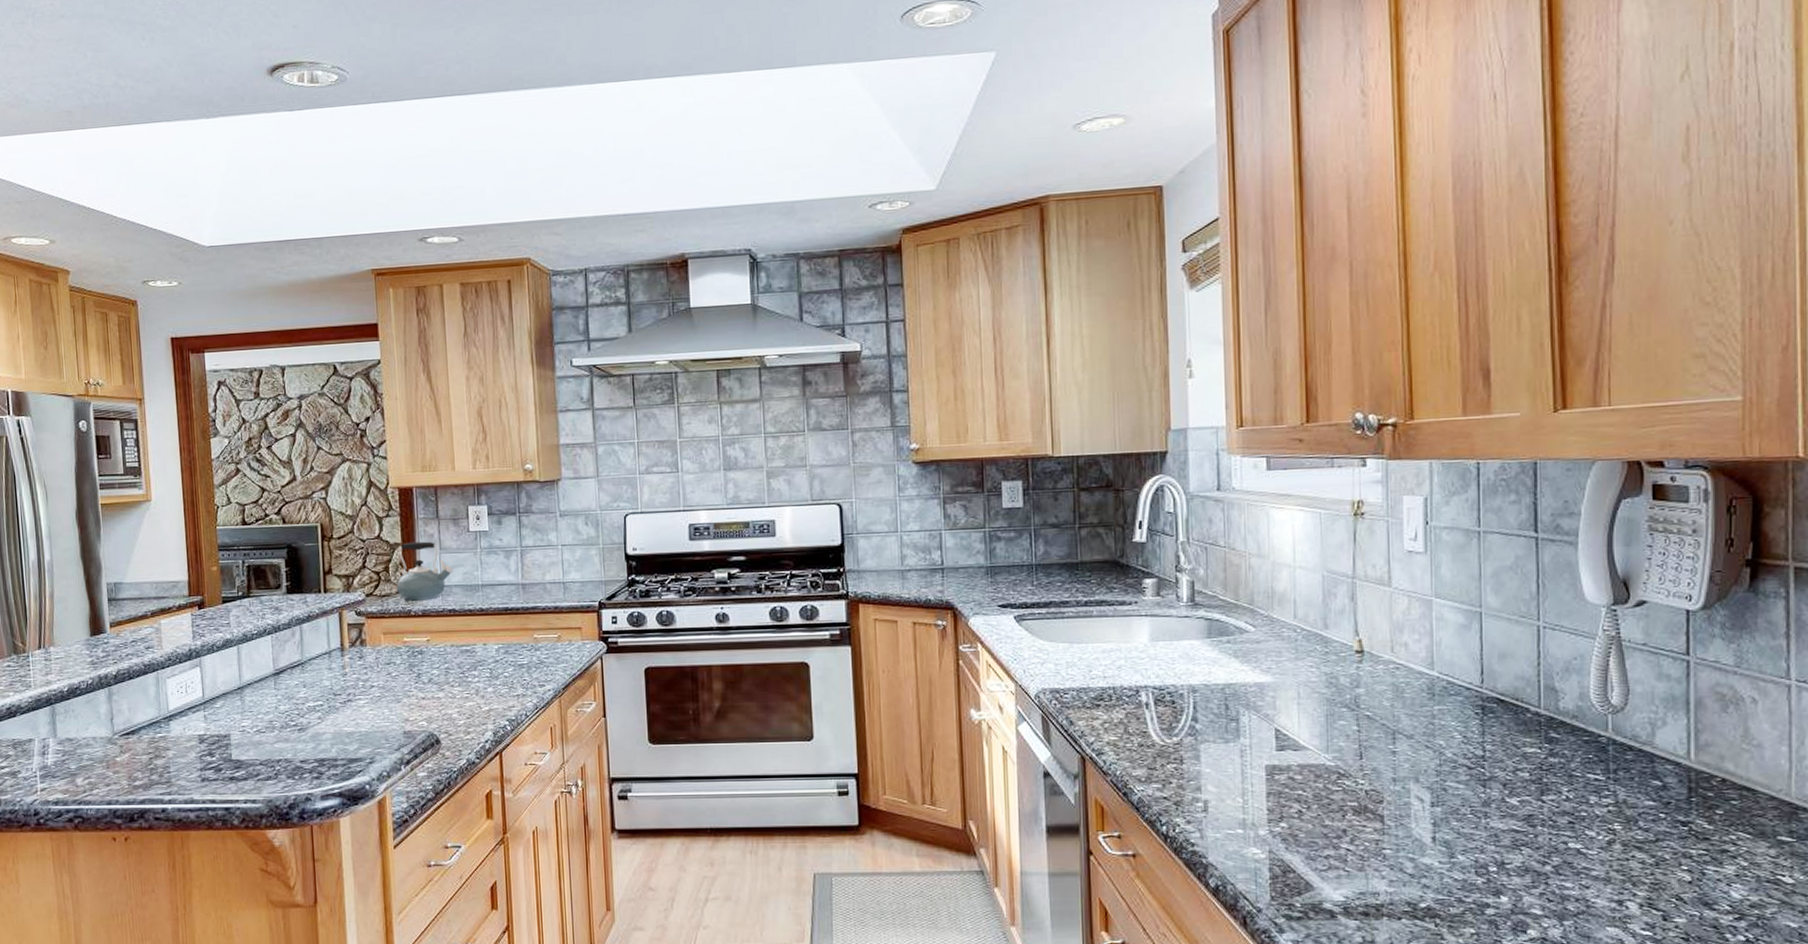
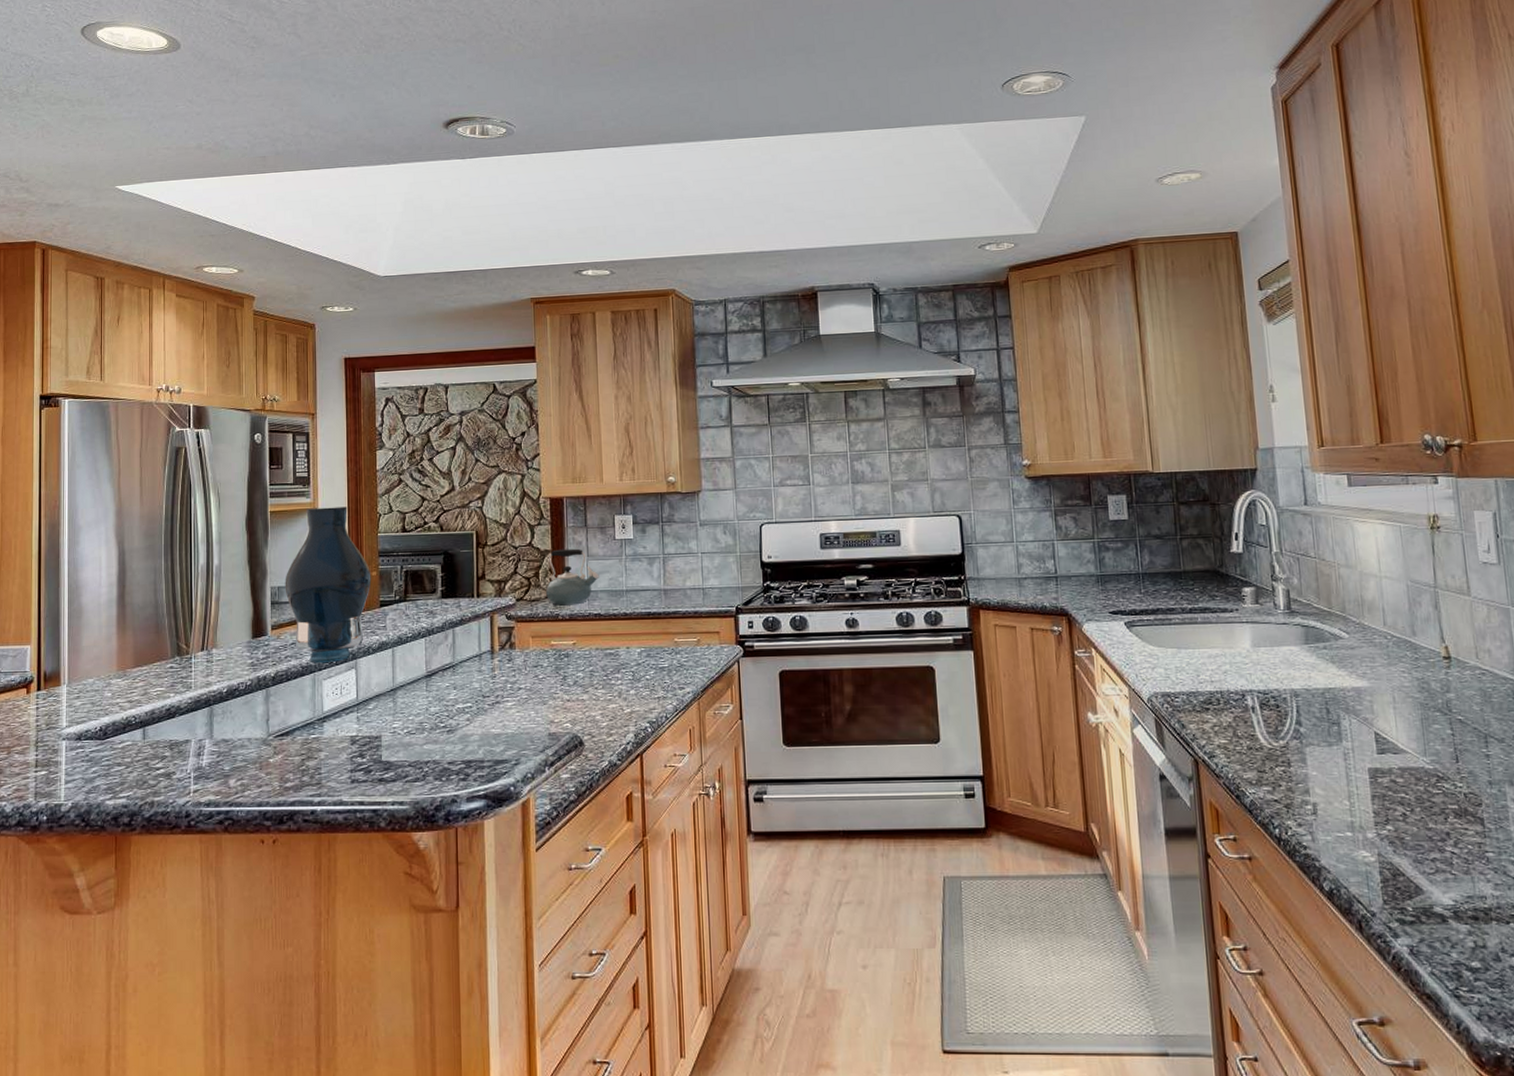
vase: none [121,498,212,662] -> present [285,506,371,664]

